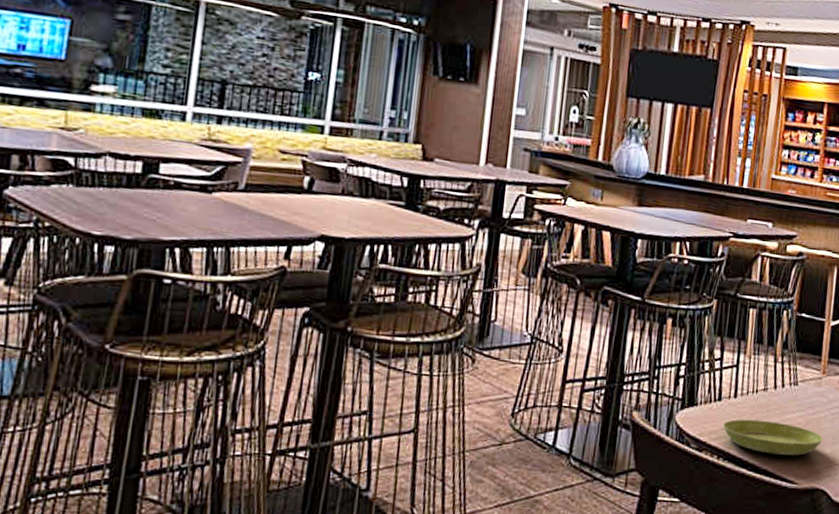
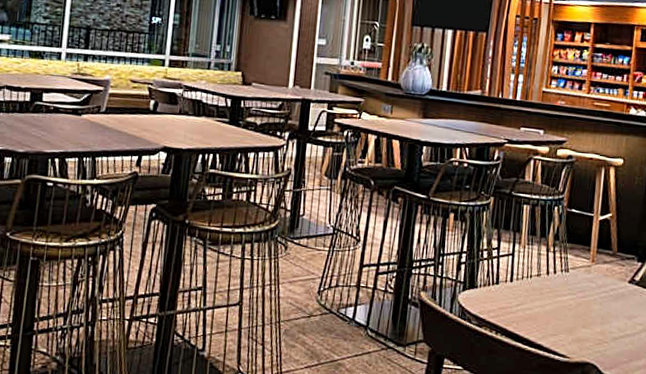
saucer: present [722,419,823,456] -> none [500,300,593,333]

